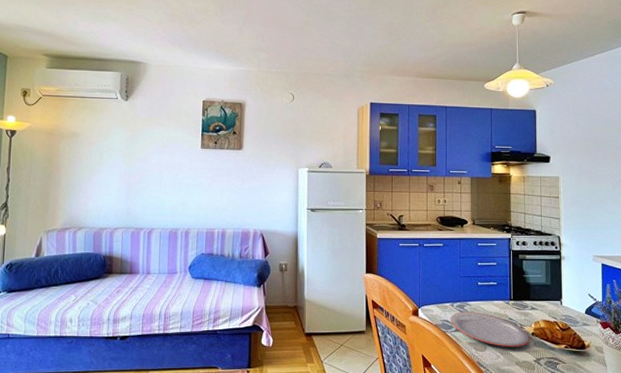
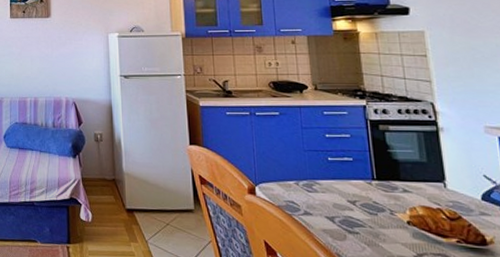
plate: present [451,311,530,348] -> none [297,191,406,239]

